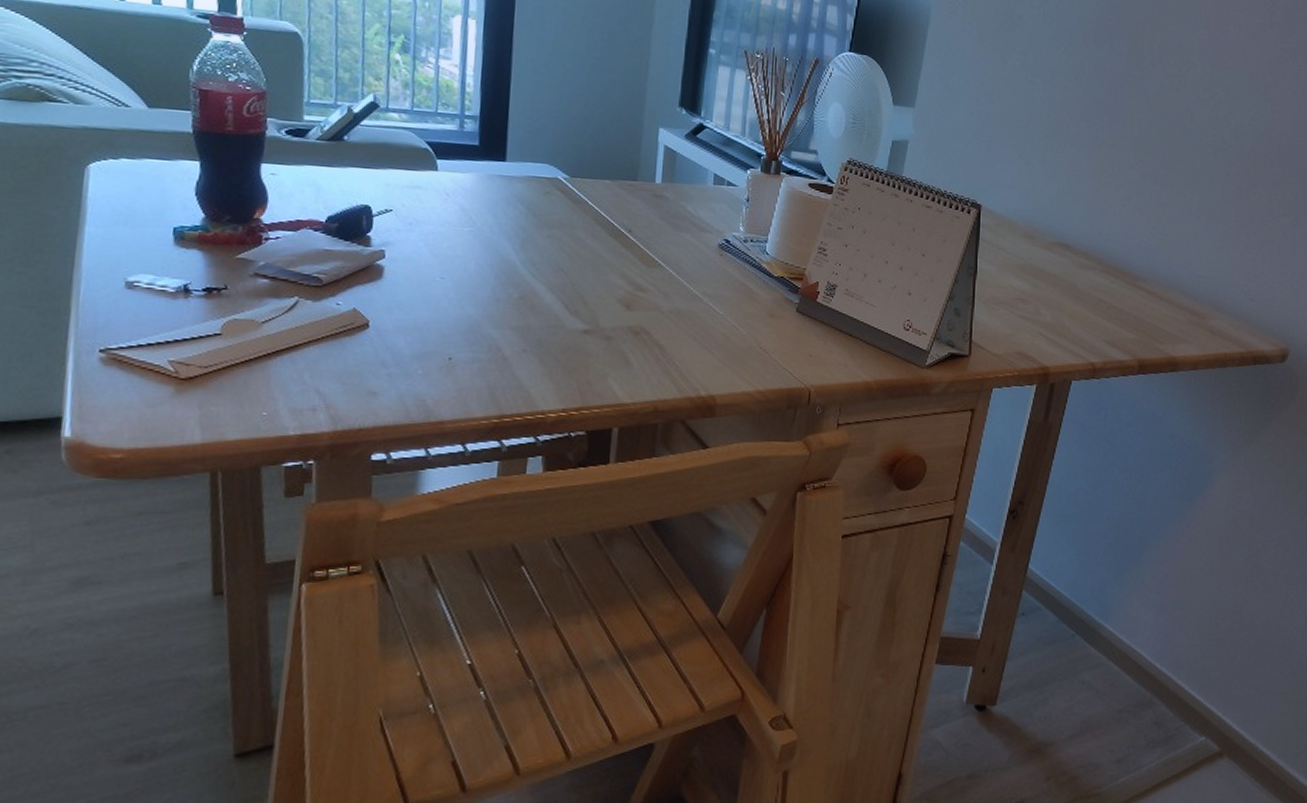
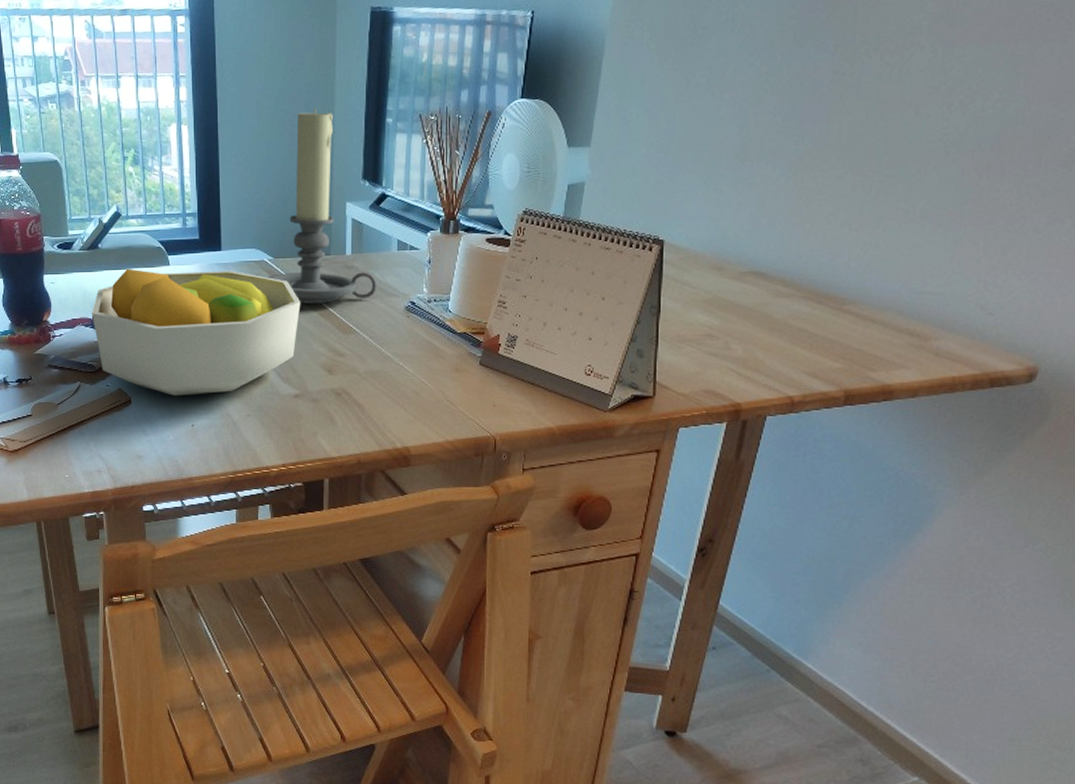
fruit bowl: none [324,168,599,323] -> present [91,268,301,396]
candle holder: none [561,26,689,233] -> present [268,108,377,304]

